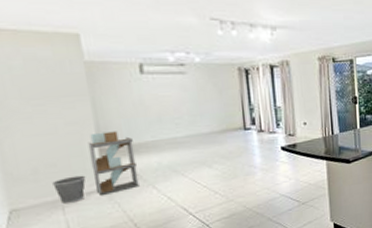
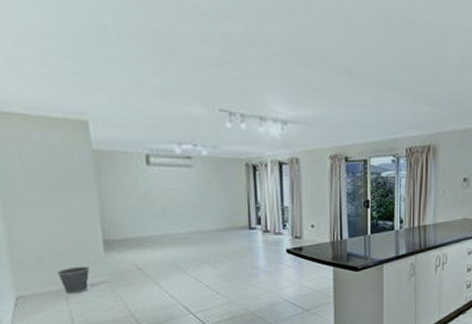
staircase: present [87,131,139,197] -> none [92,223,142,289]

